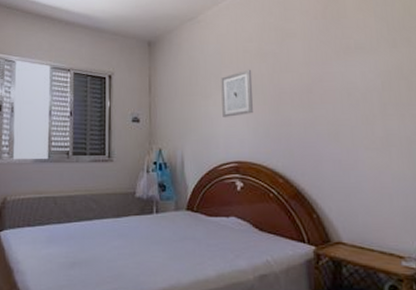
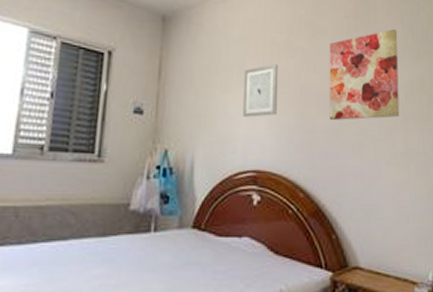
wall art: none [299,22,377,114] -> present [329,28,400,121]

